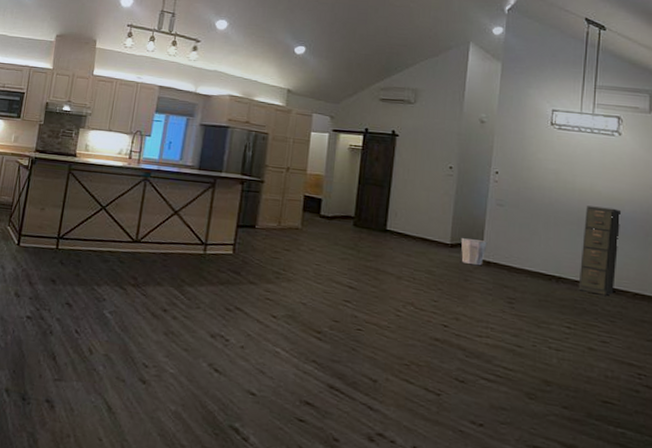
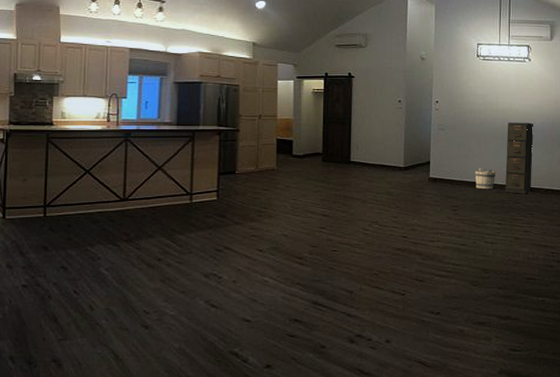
waste bin: present [460,238,487,266] -> none [412,161,433,183]
bucket: none [540,256,567,284] -> present [475,168,495,190]

